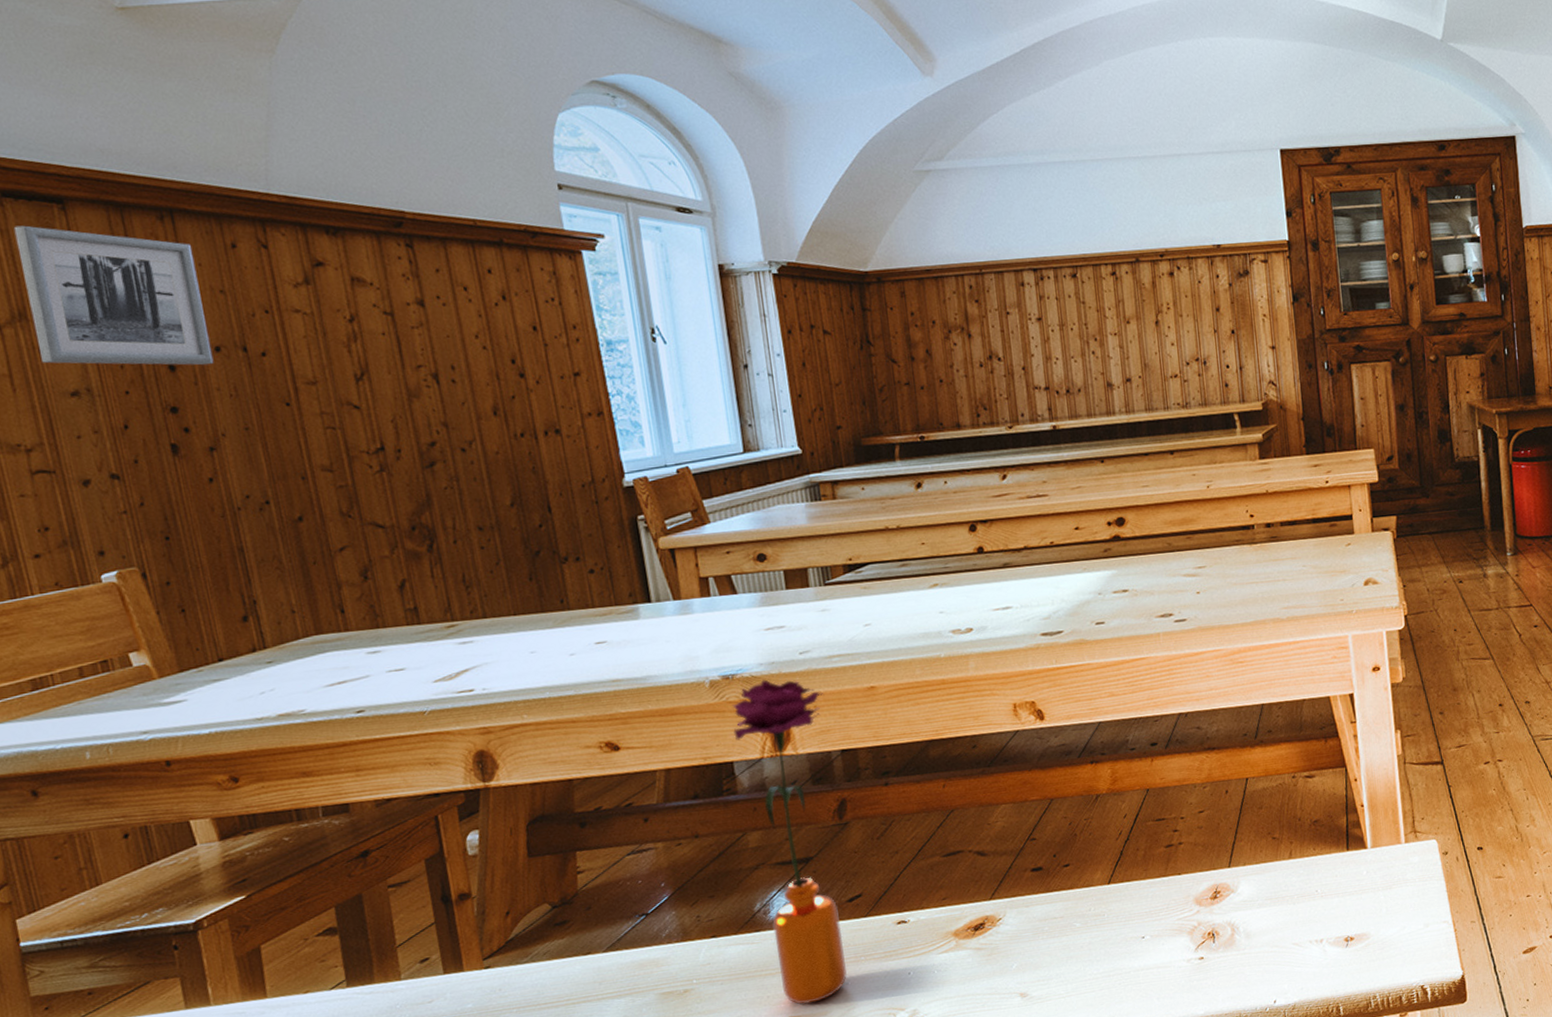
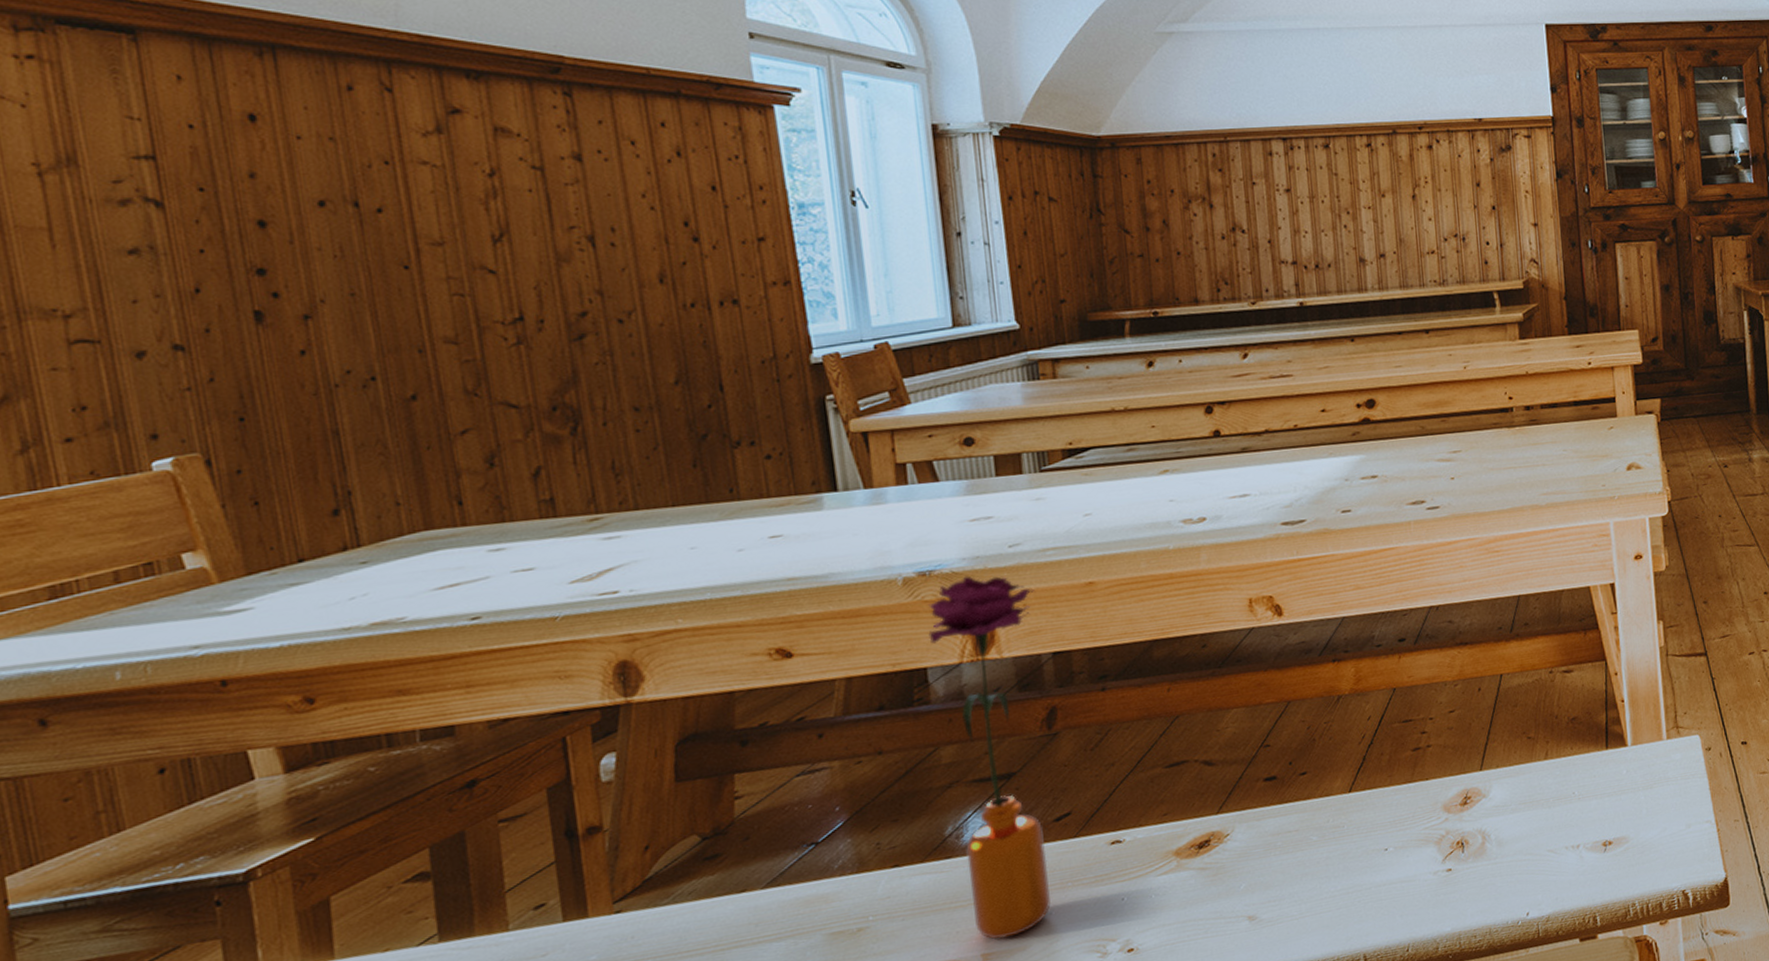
wall art: present [13,225,214,366] -> none [67,57,316,222]

